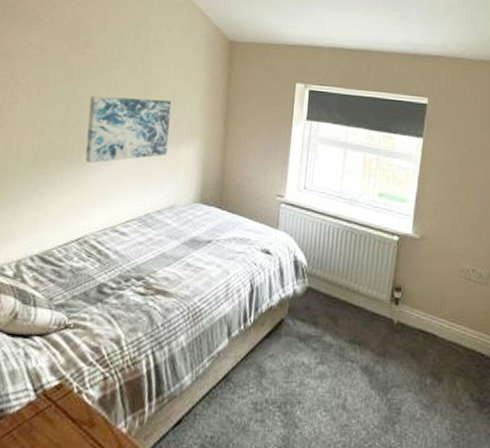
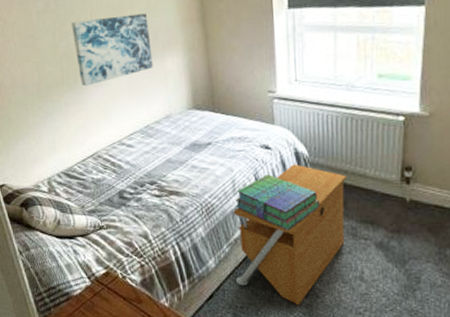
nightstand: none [210,273,340,438] -> present [233,164,346,306]
stack of books: none [225,281,312,346] -> present [235,174,321,230]

